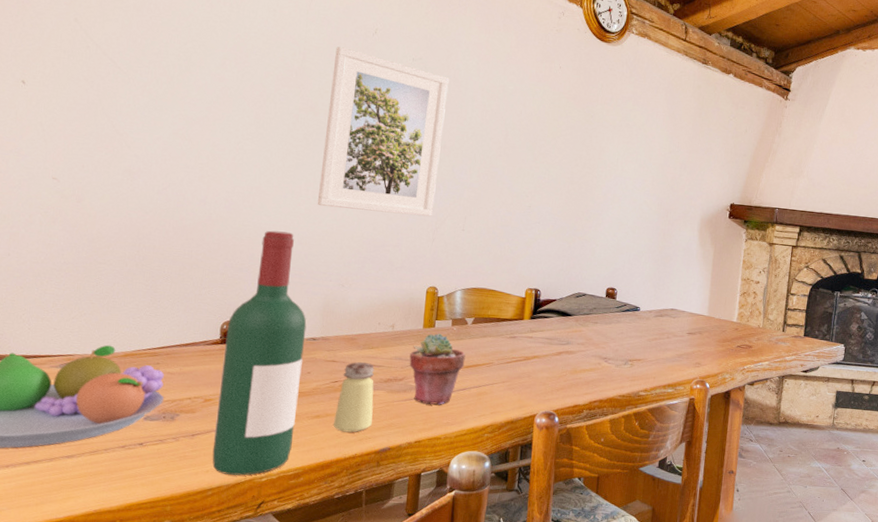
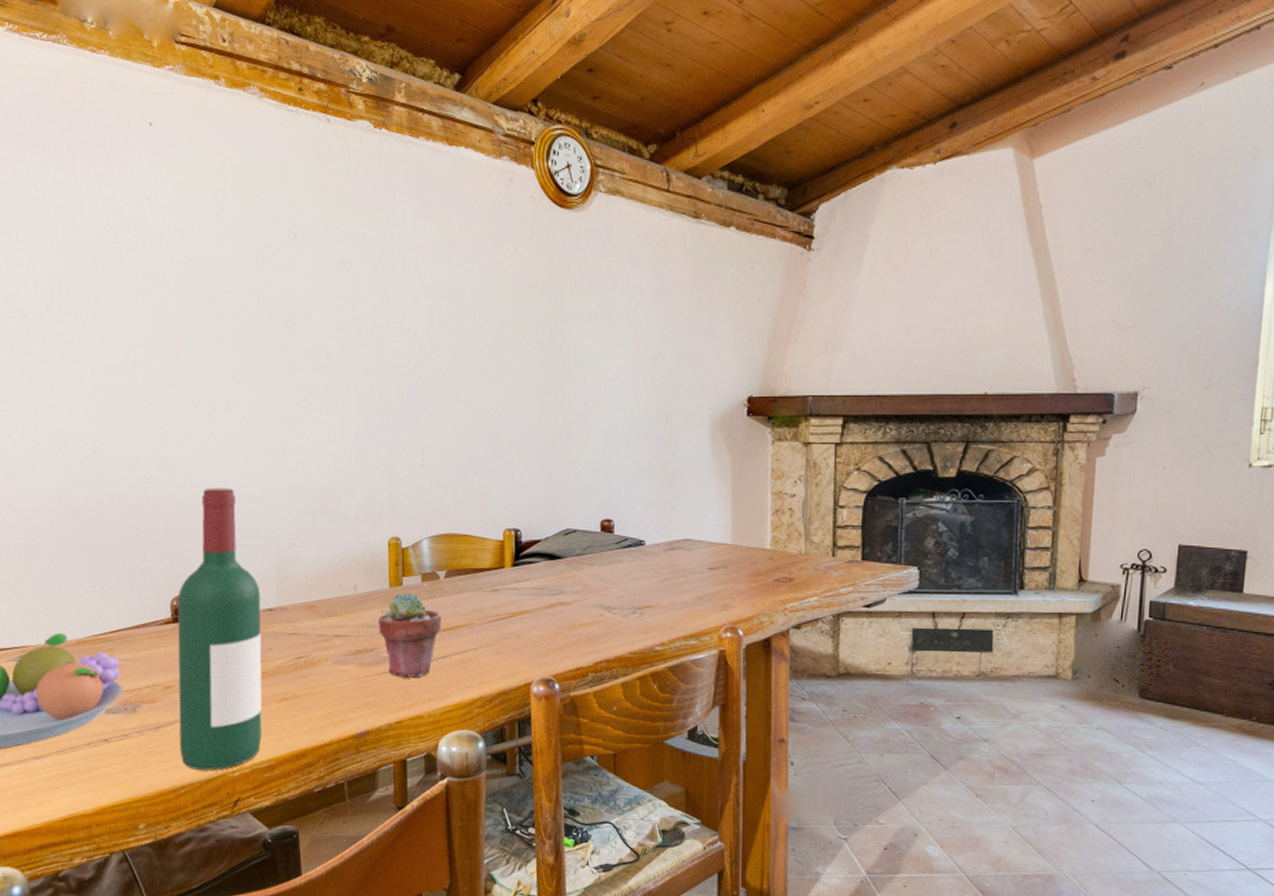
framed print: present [317,47,449,217] -> none [253,261,386,454]
saltshaker: present [333,361,374,433] -> none [302,632,345,716]

